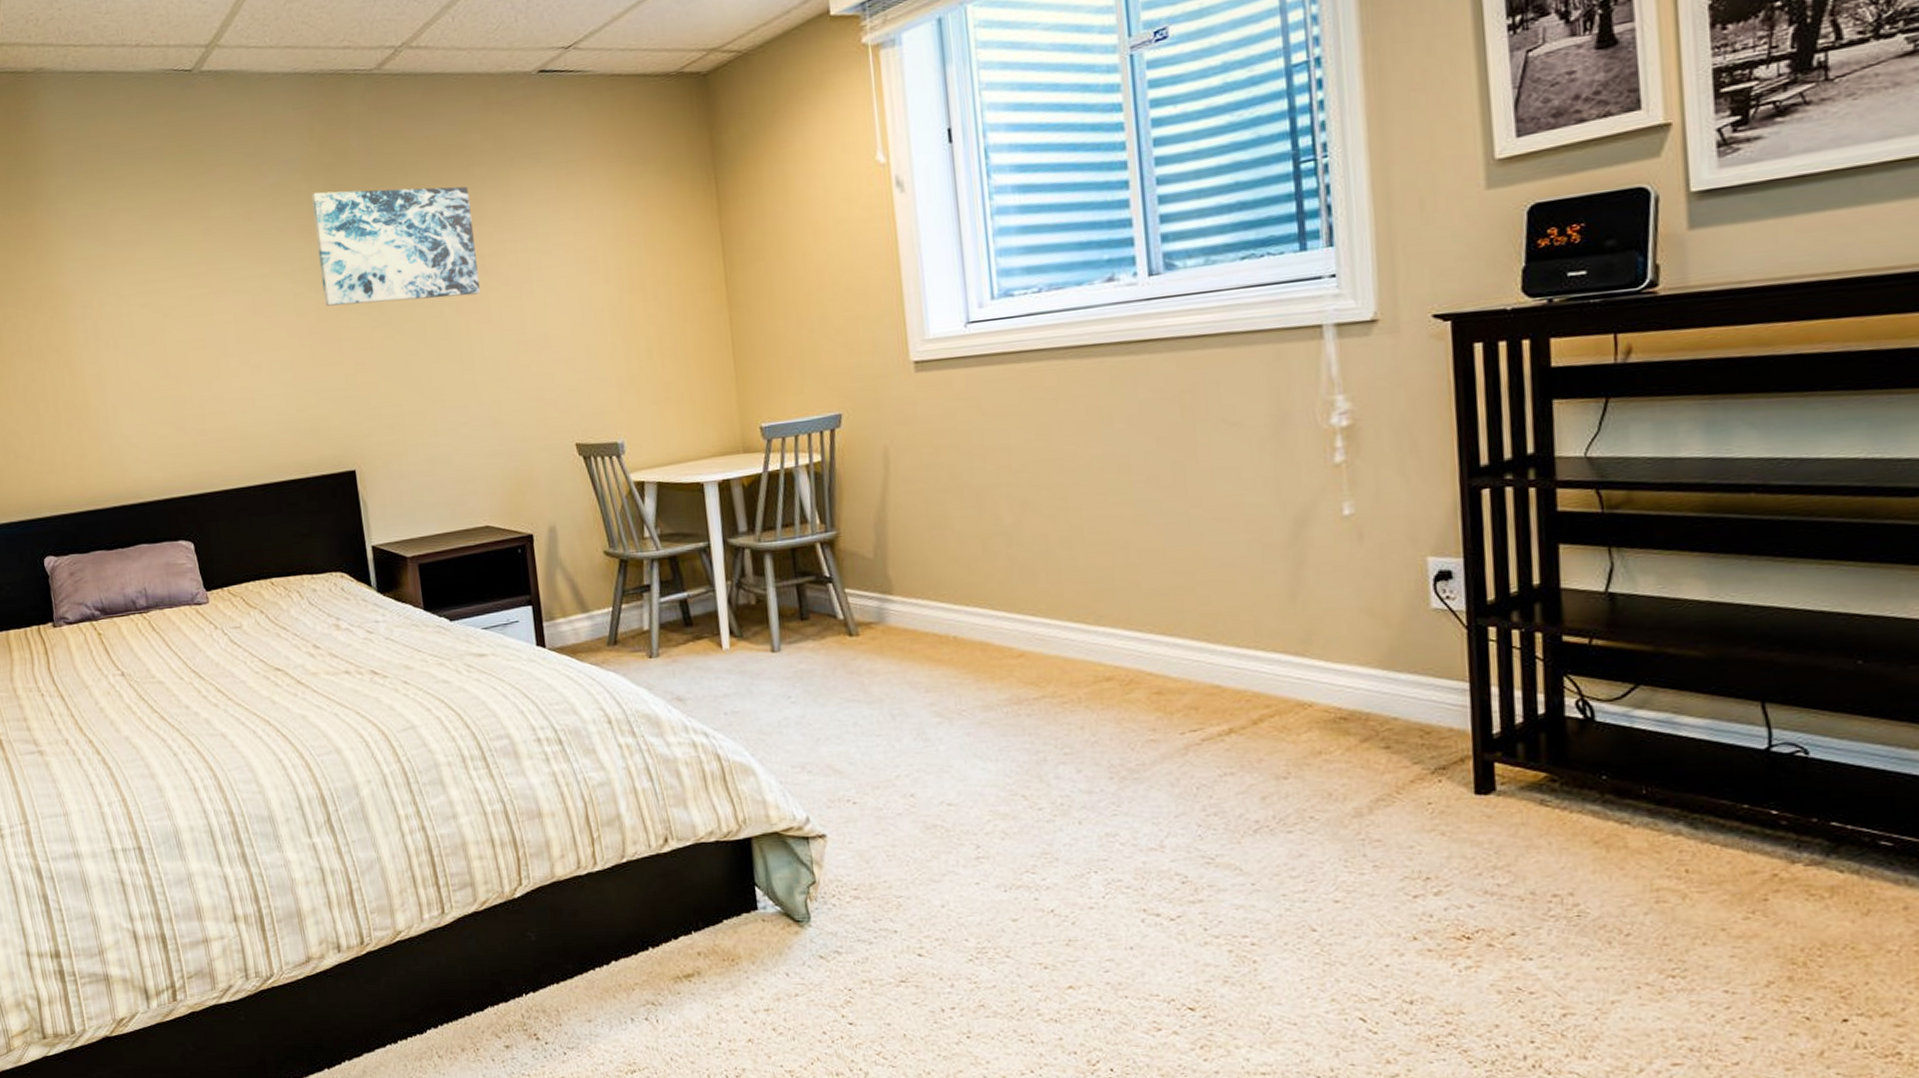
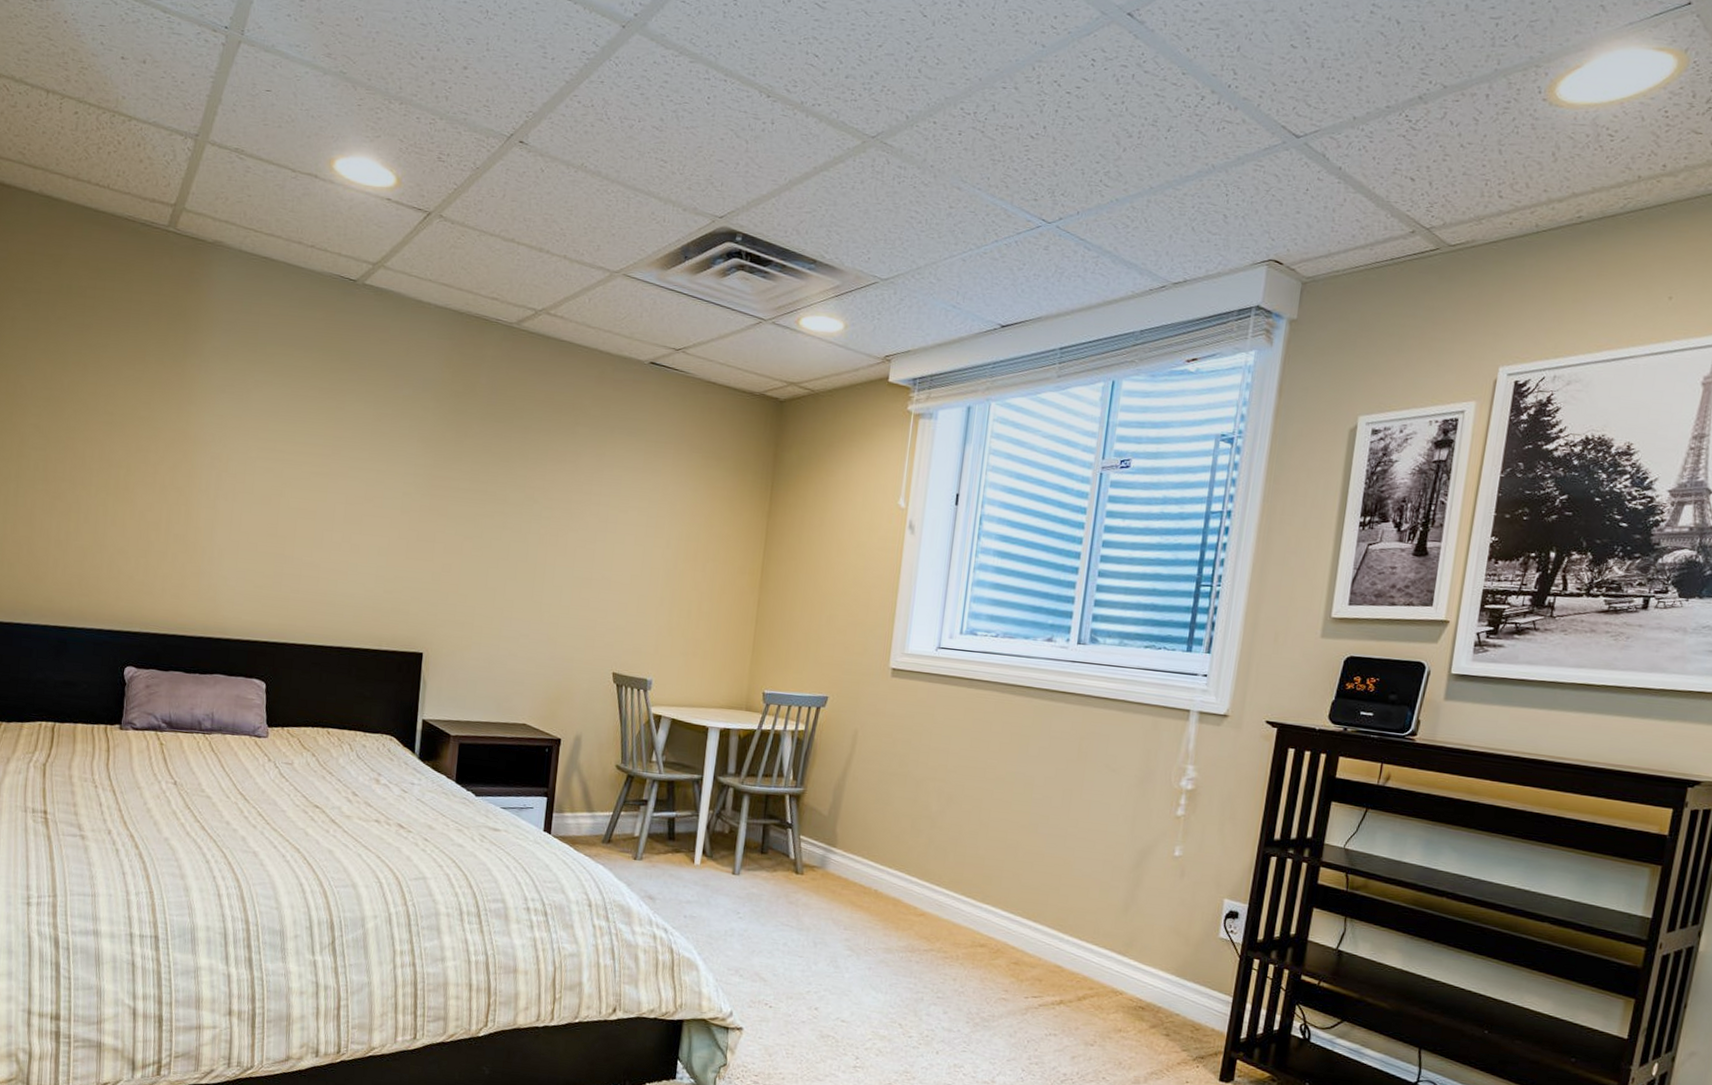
wall art: present [311,186,480,306] -> none [428,412,571,531]

